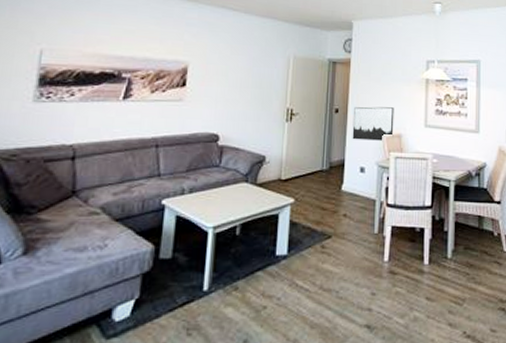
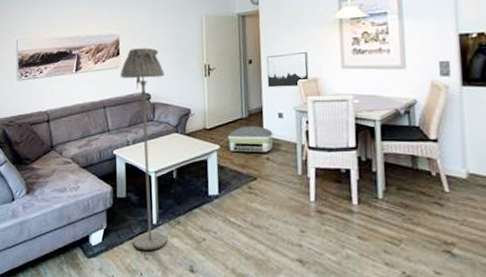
floor lamp: none [173,81,239,324] -> present [120,47,167,250]
air purifier: none [304,179,353,209] -> present [227,125,273,153]

